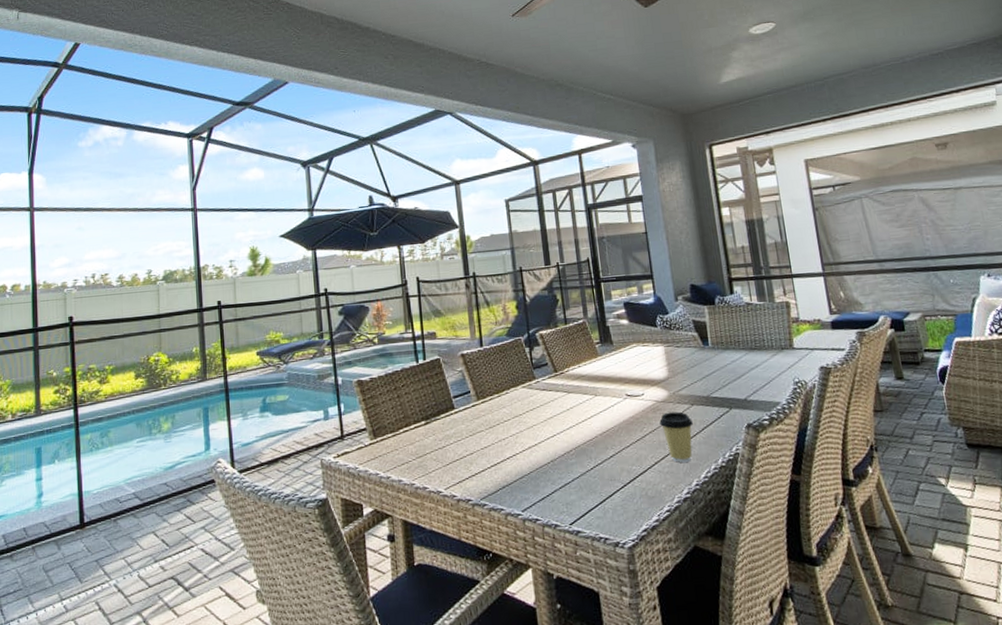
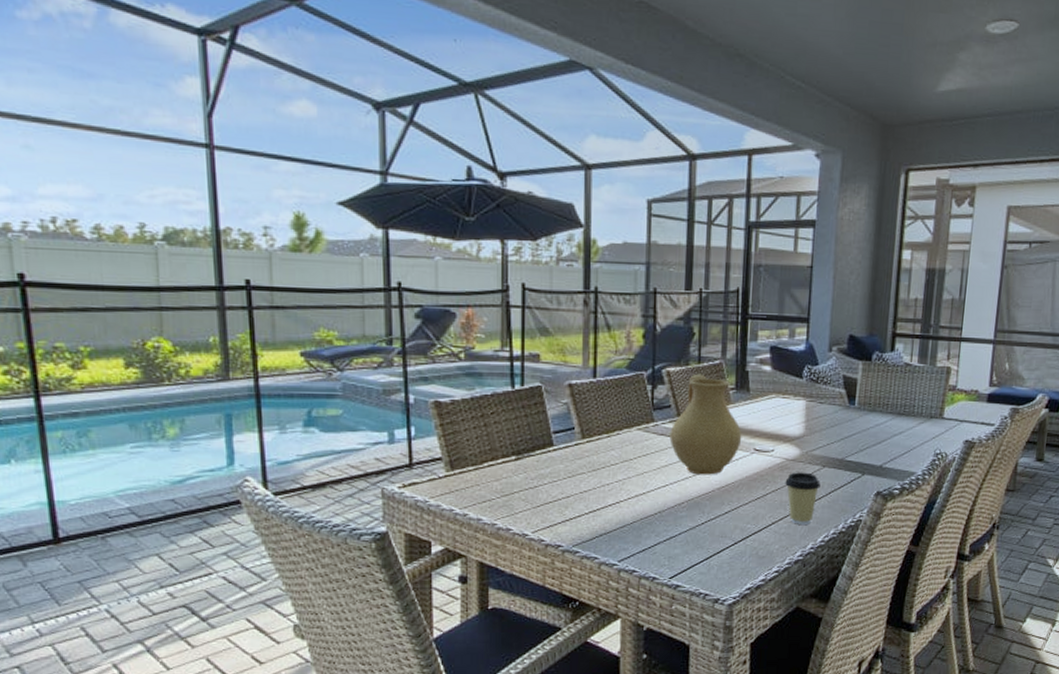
pitcher: none [550,333,614,423] -> present [669,373,742,475]

